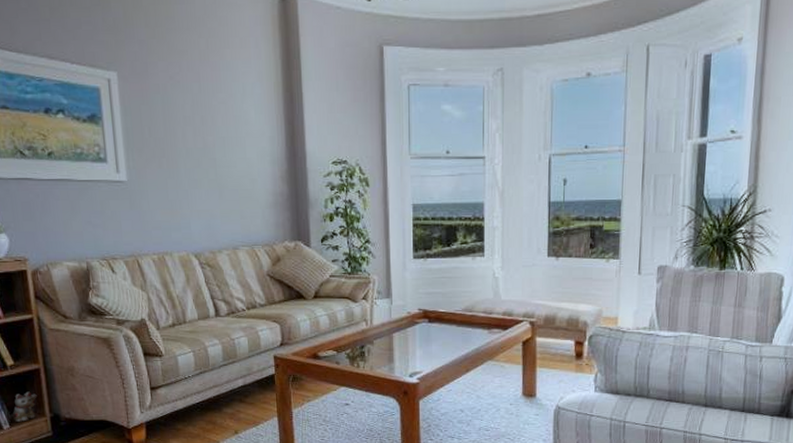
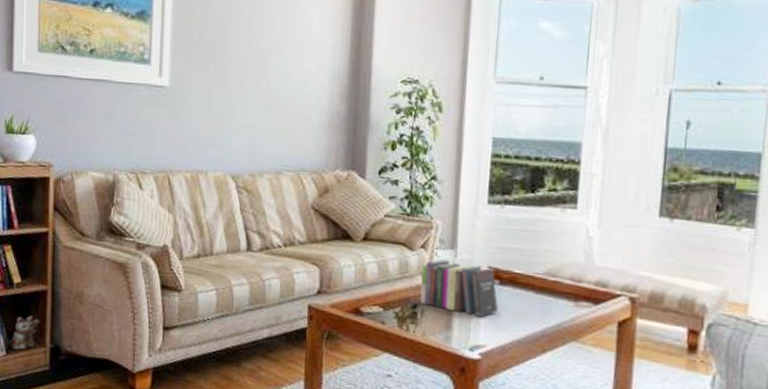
books: none [364,307,429,350] -> present [420,259,498,318]

